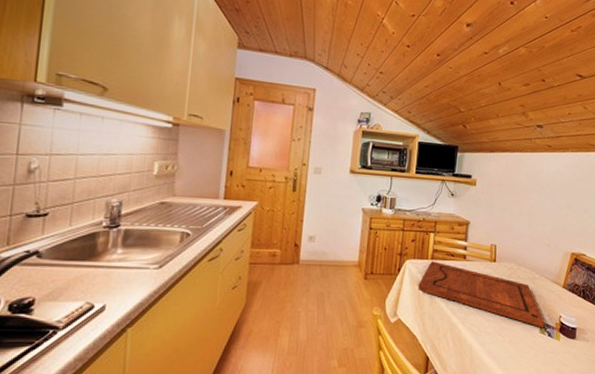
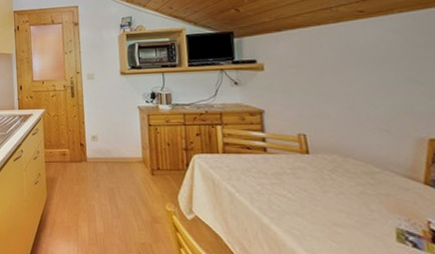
cutting board: present [418,261,544,328] -> none [212,155,402,236]

